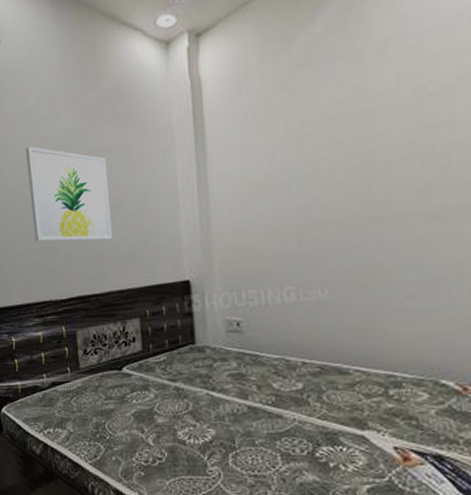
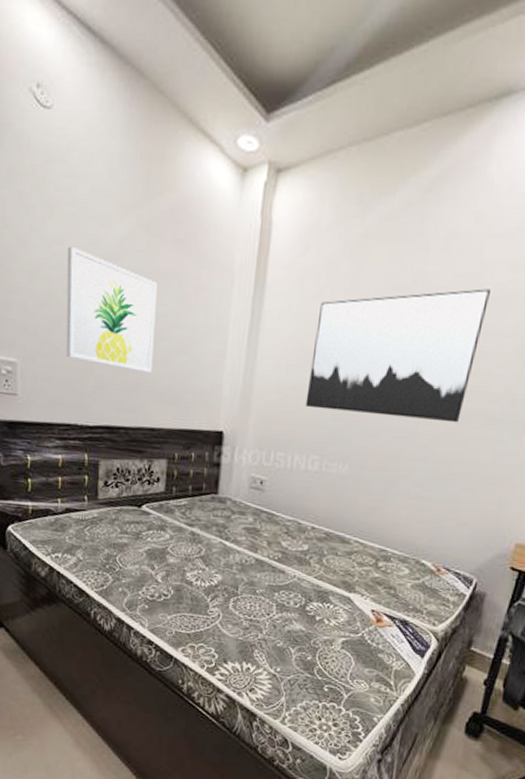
wall art: none [263,80,444,240] -> present [305,288,490,423]

